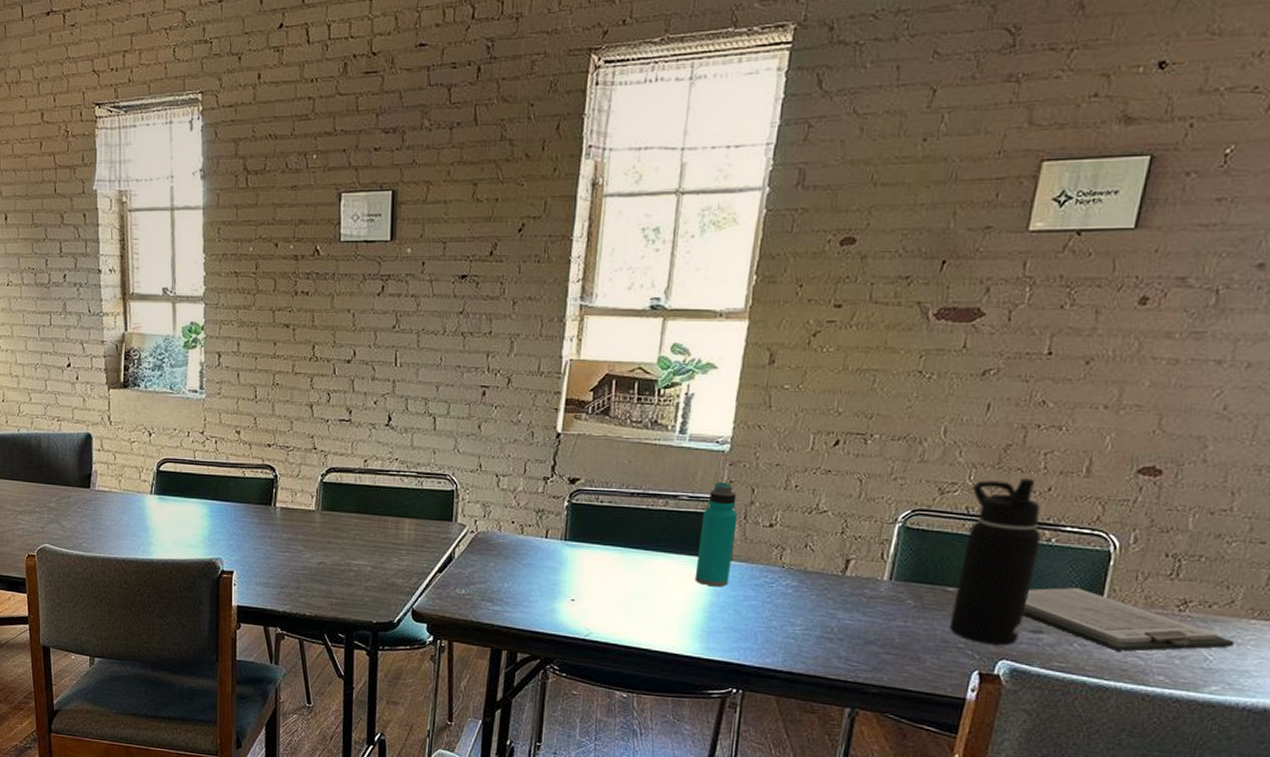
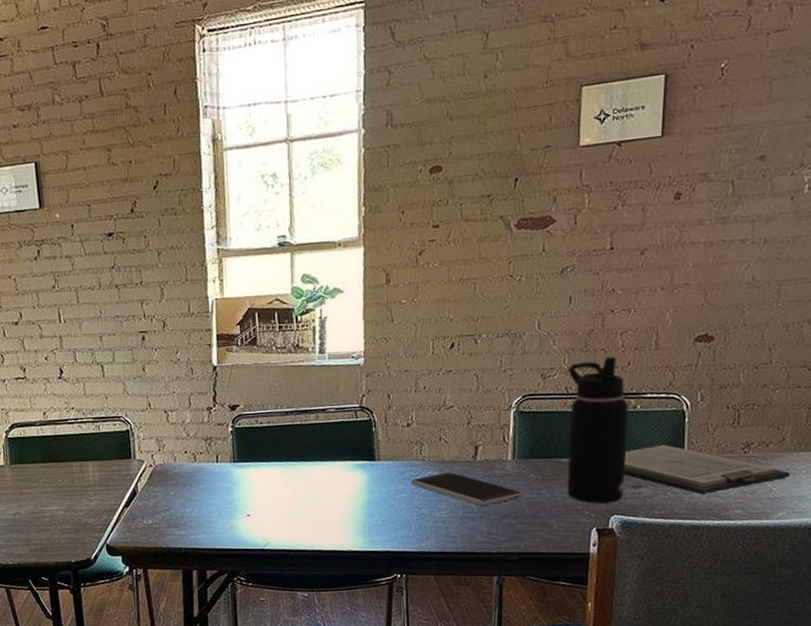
water bottle: present [694,481,738,587] -> none [349,391,380,486]
tablet: none [764,583,897,628] -> present [411,472,524,507]

